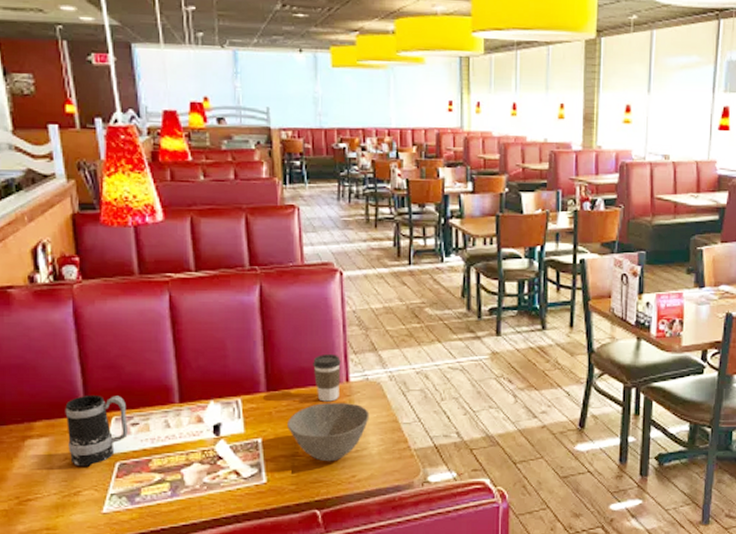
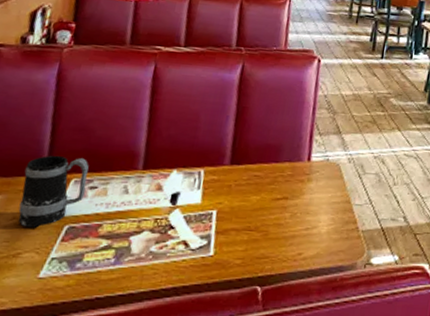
bowl: present [287,403,369,462] -> none [244,180,325,238]
coffee cup: present [313,355,341,402] -> none [278,133,306,179]

